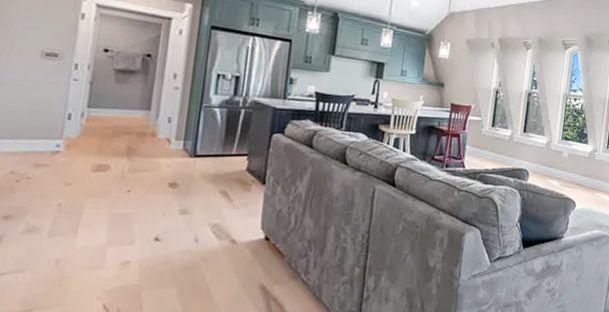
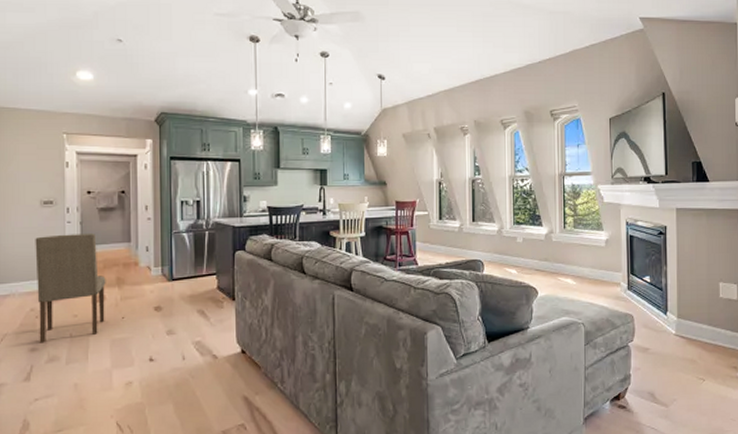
dining chair: none [16,91,114,211] -> present [35,234,106,343]

